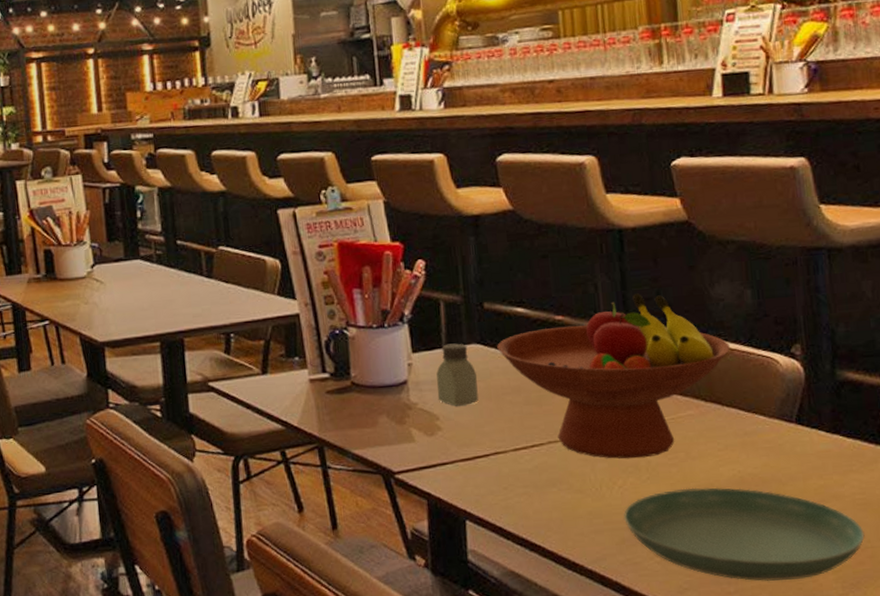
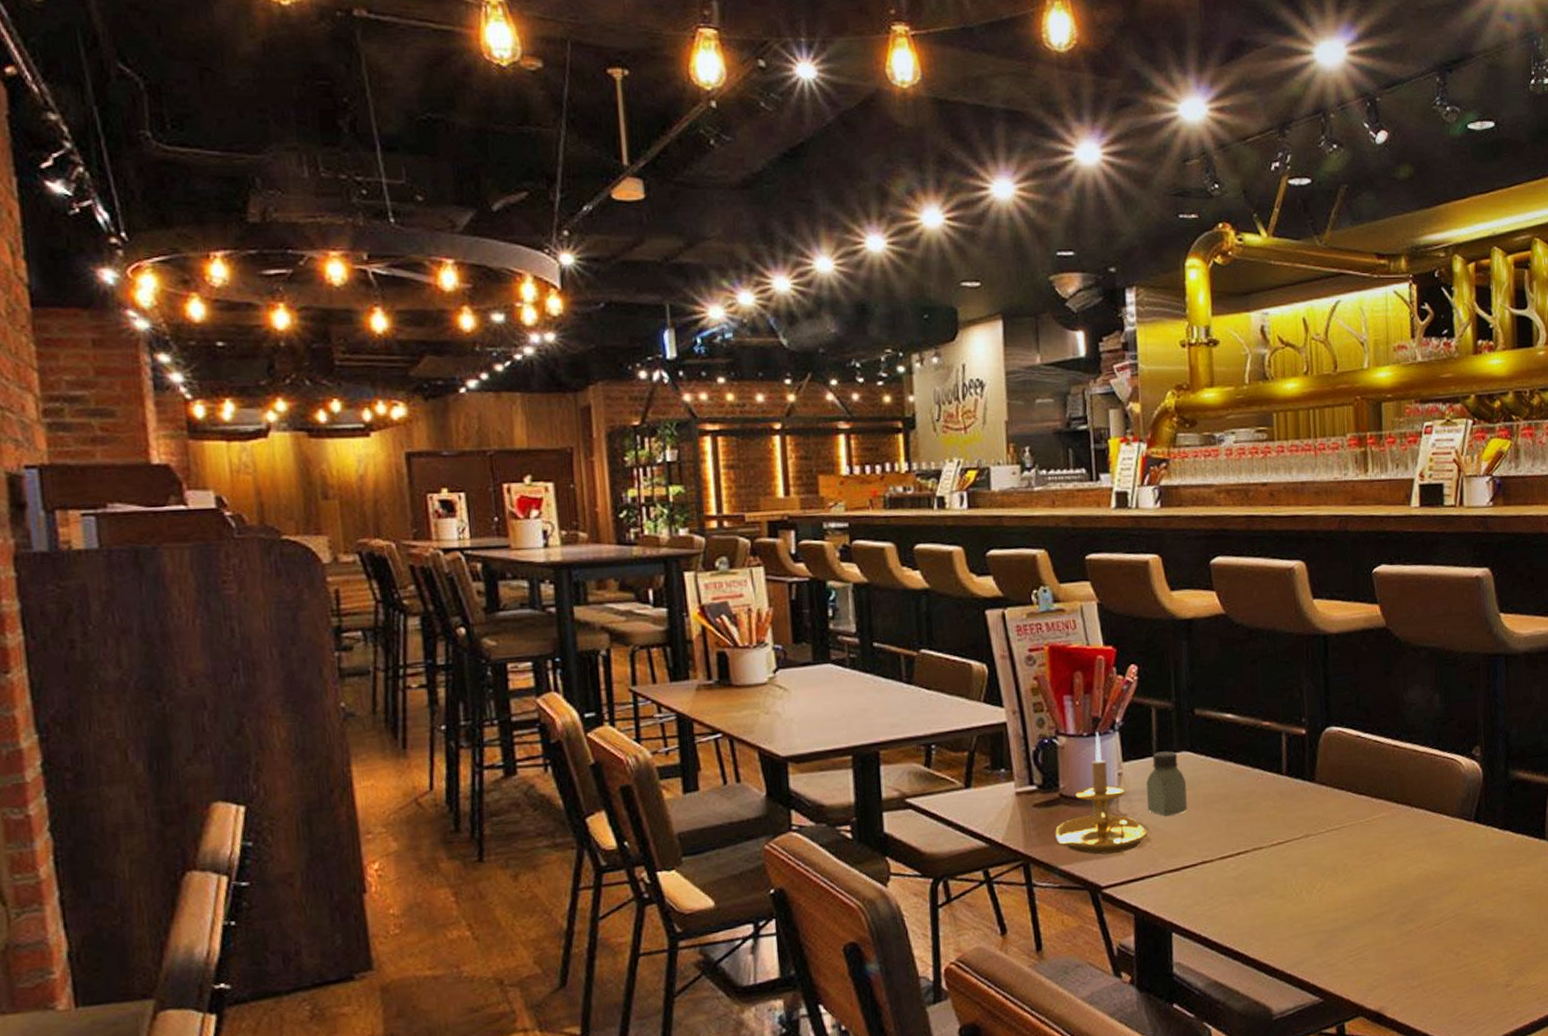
candle holder: none [347,325,440,441] -> present [1055,733,1149,855]
fruit bowl: present [497,293,730,459] -> none [1206,698,1420,863]
saucer: present [623,487,865,582] -> none [1320,886,1528,974]

